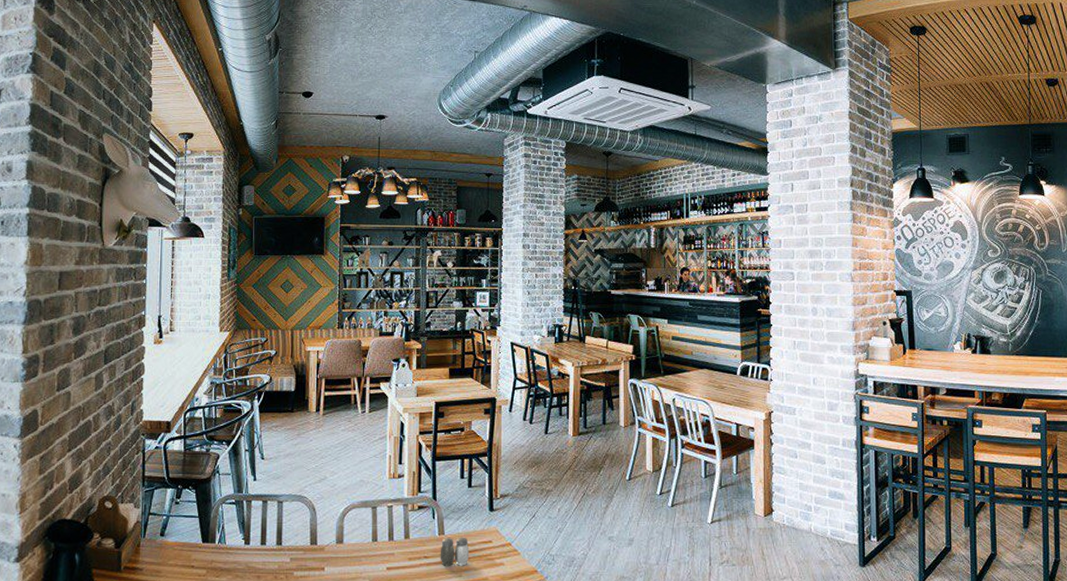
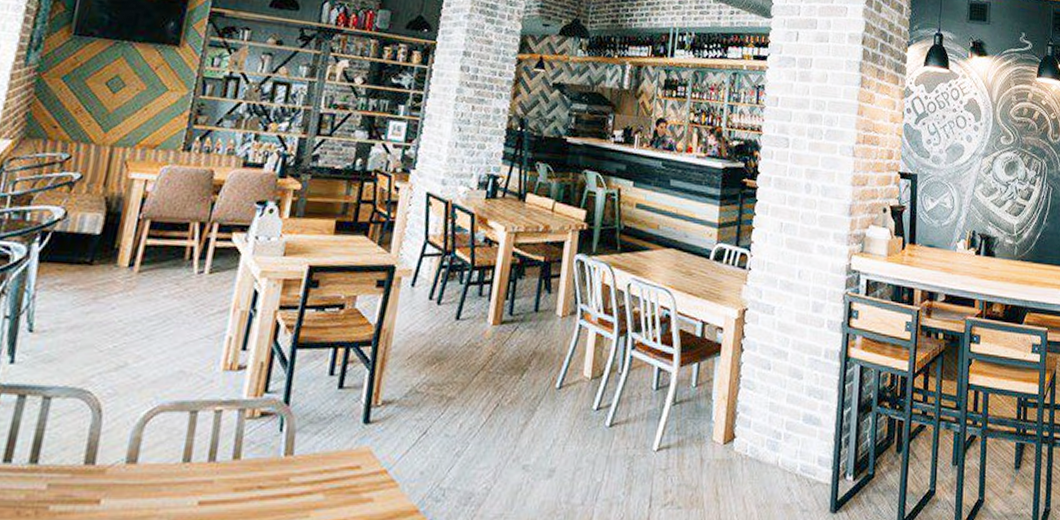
salt and pepper shaker: present [440,537,470,566] -> none [281,459,327,502]

